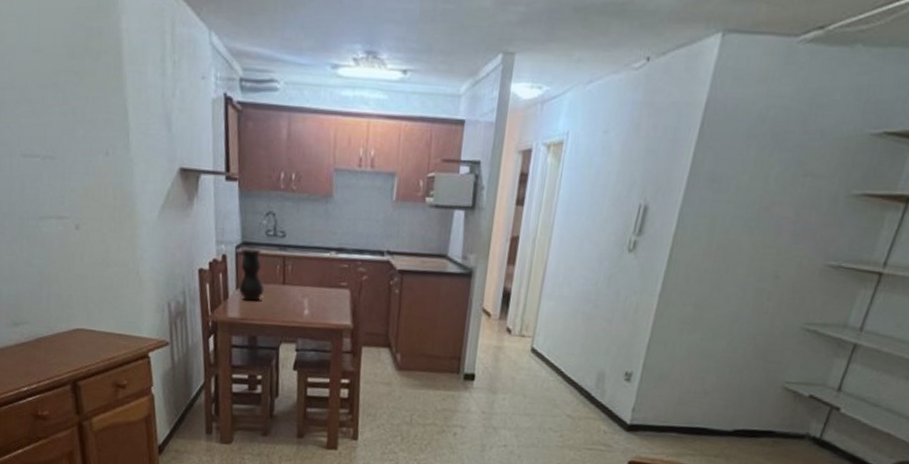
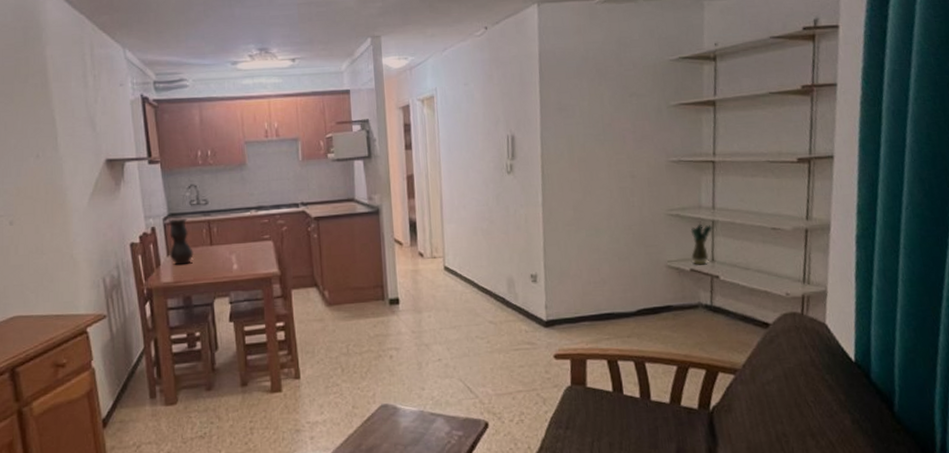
vase: none [814,345,853,393] -> present [690,223,713,265]

